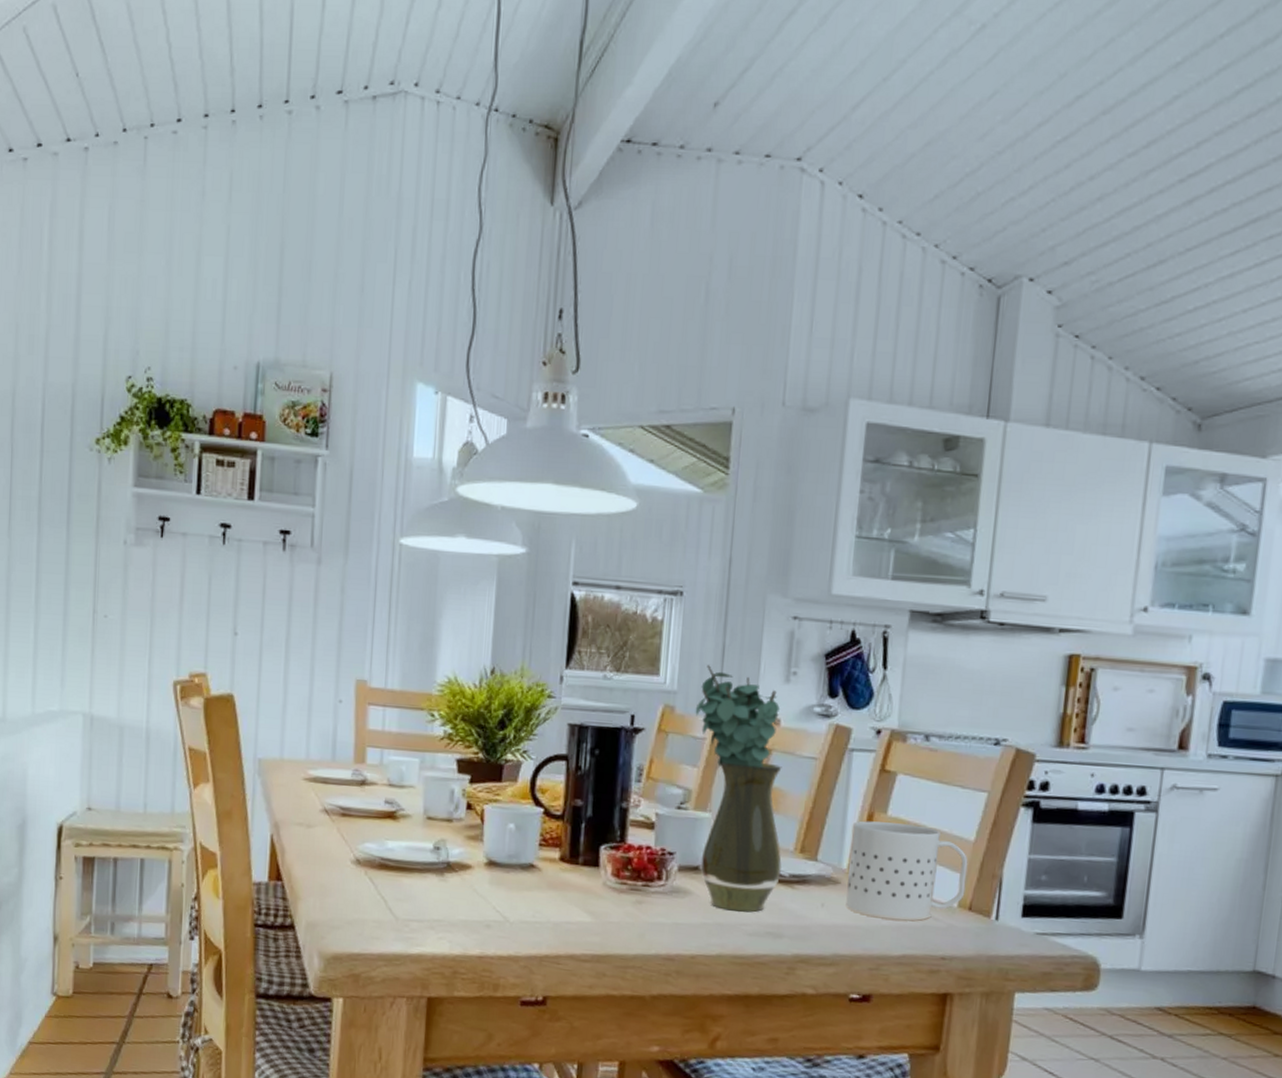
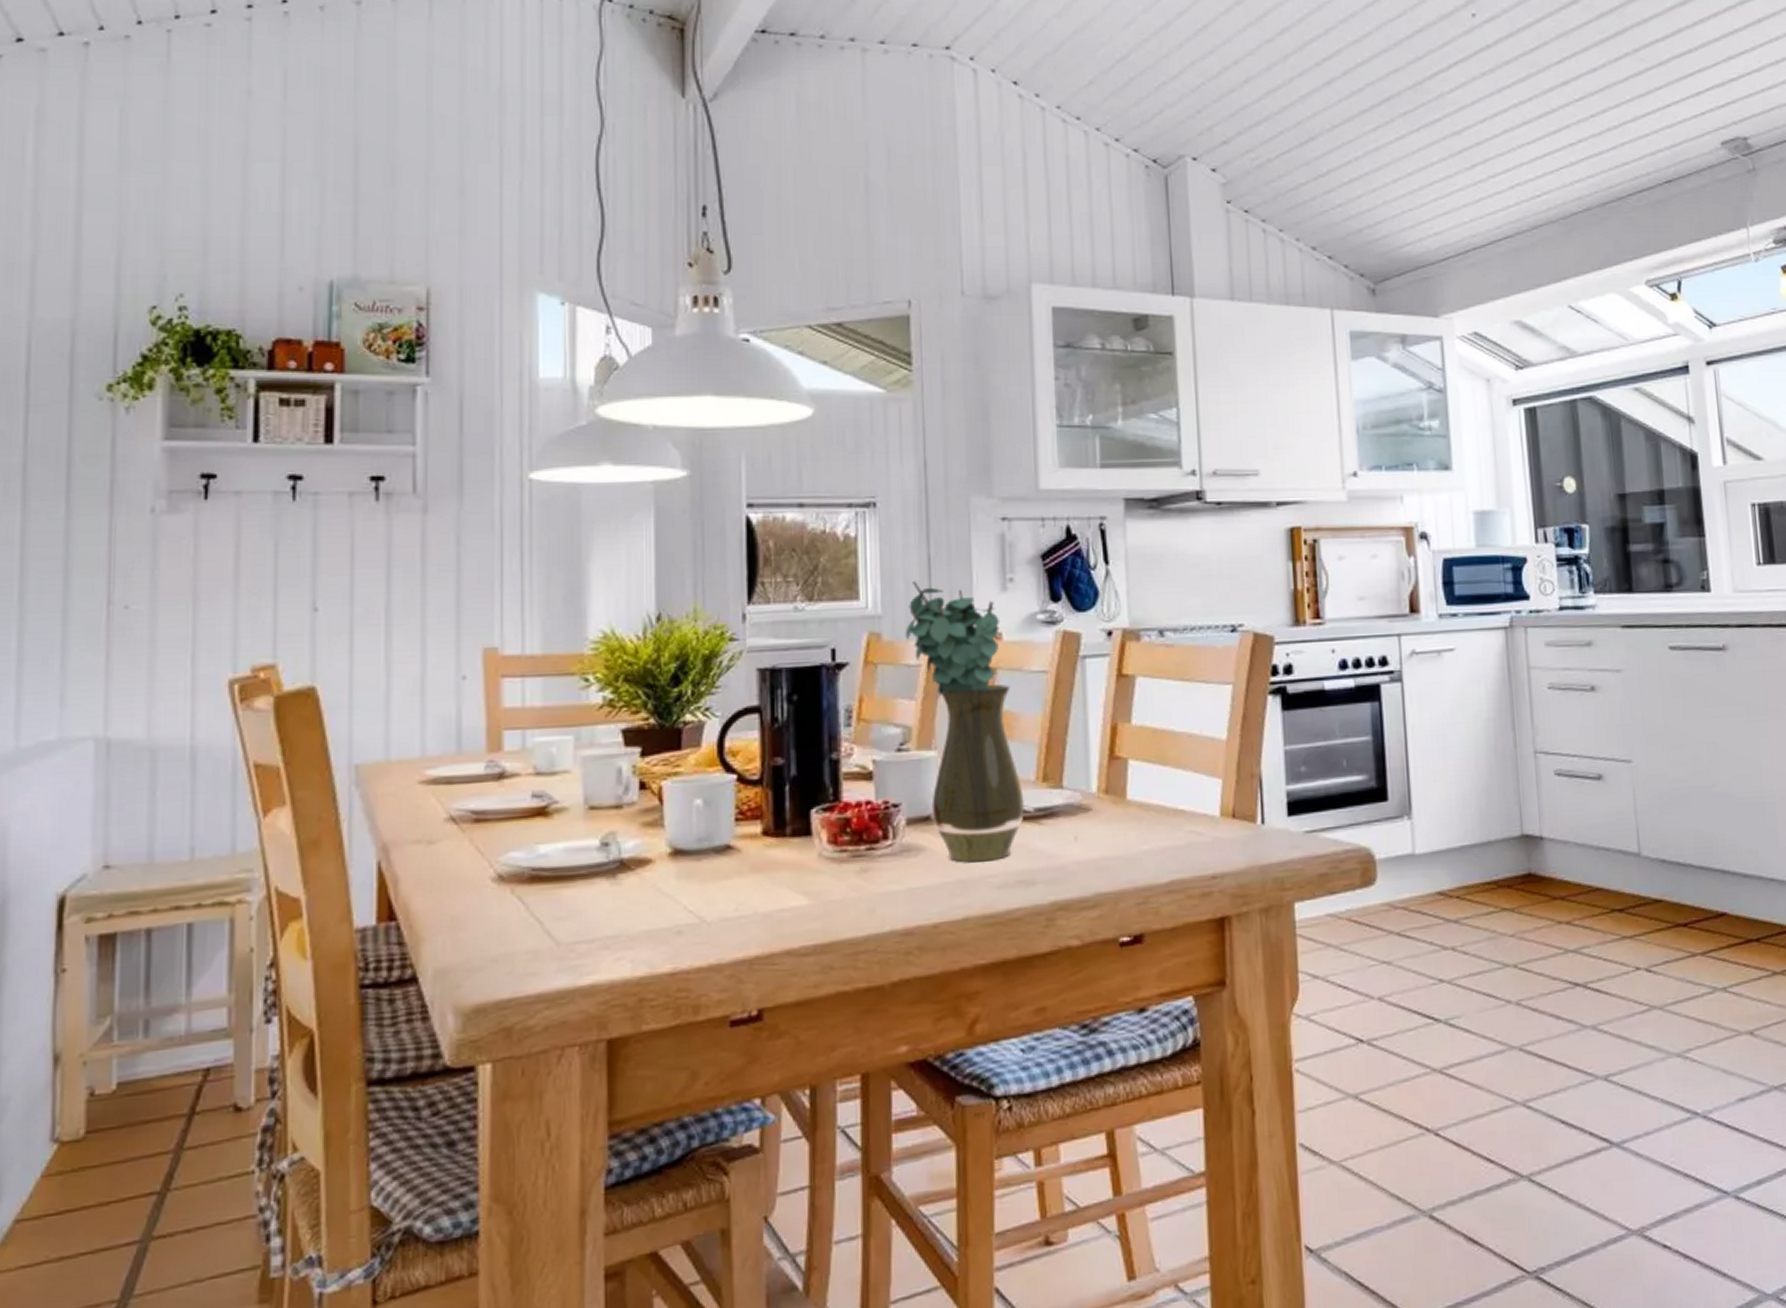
mug: present [846,820,968,921] -> none [1096,731,1226,844]

